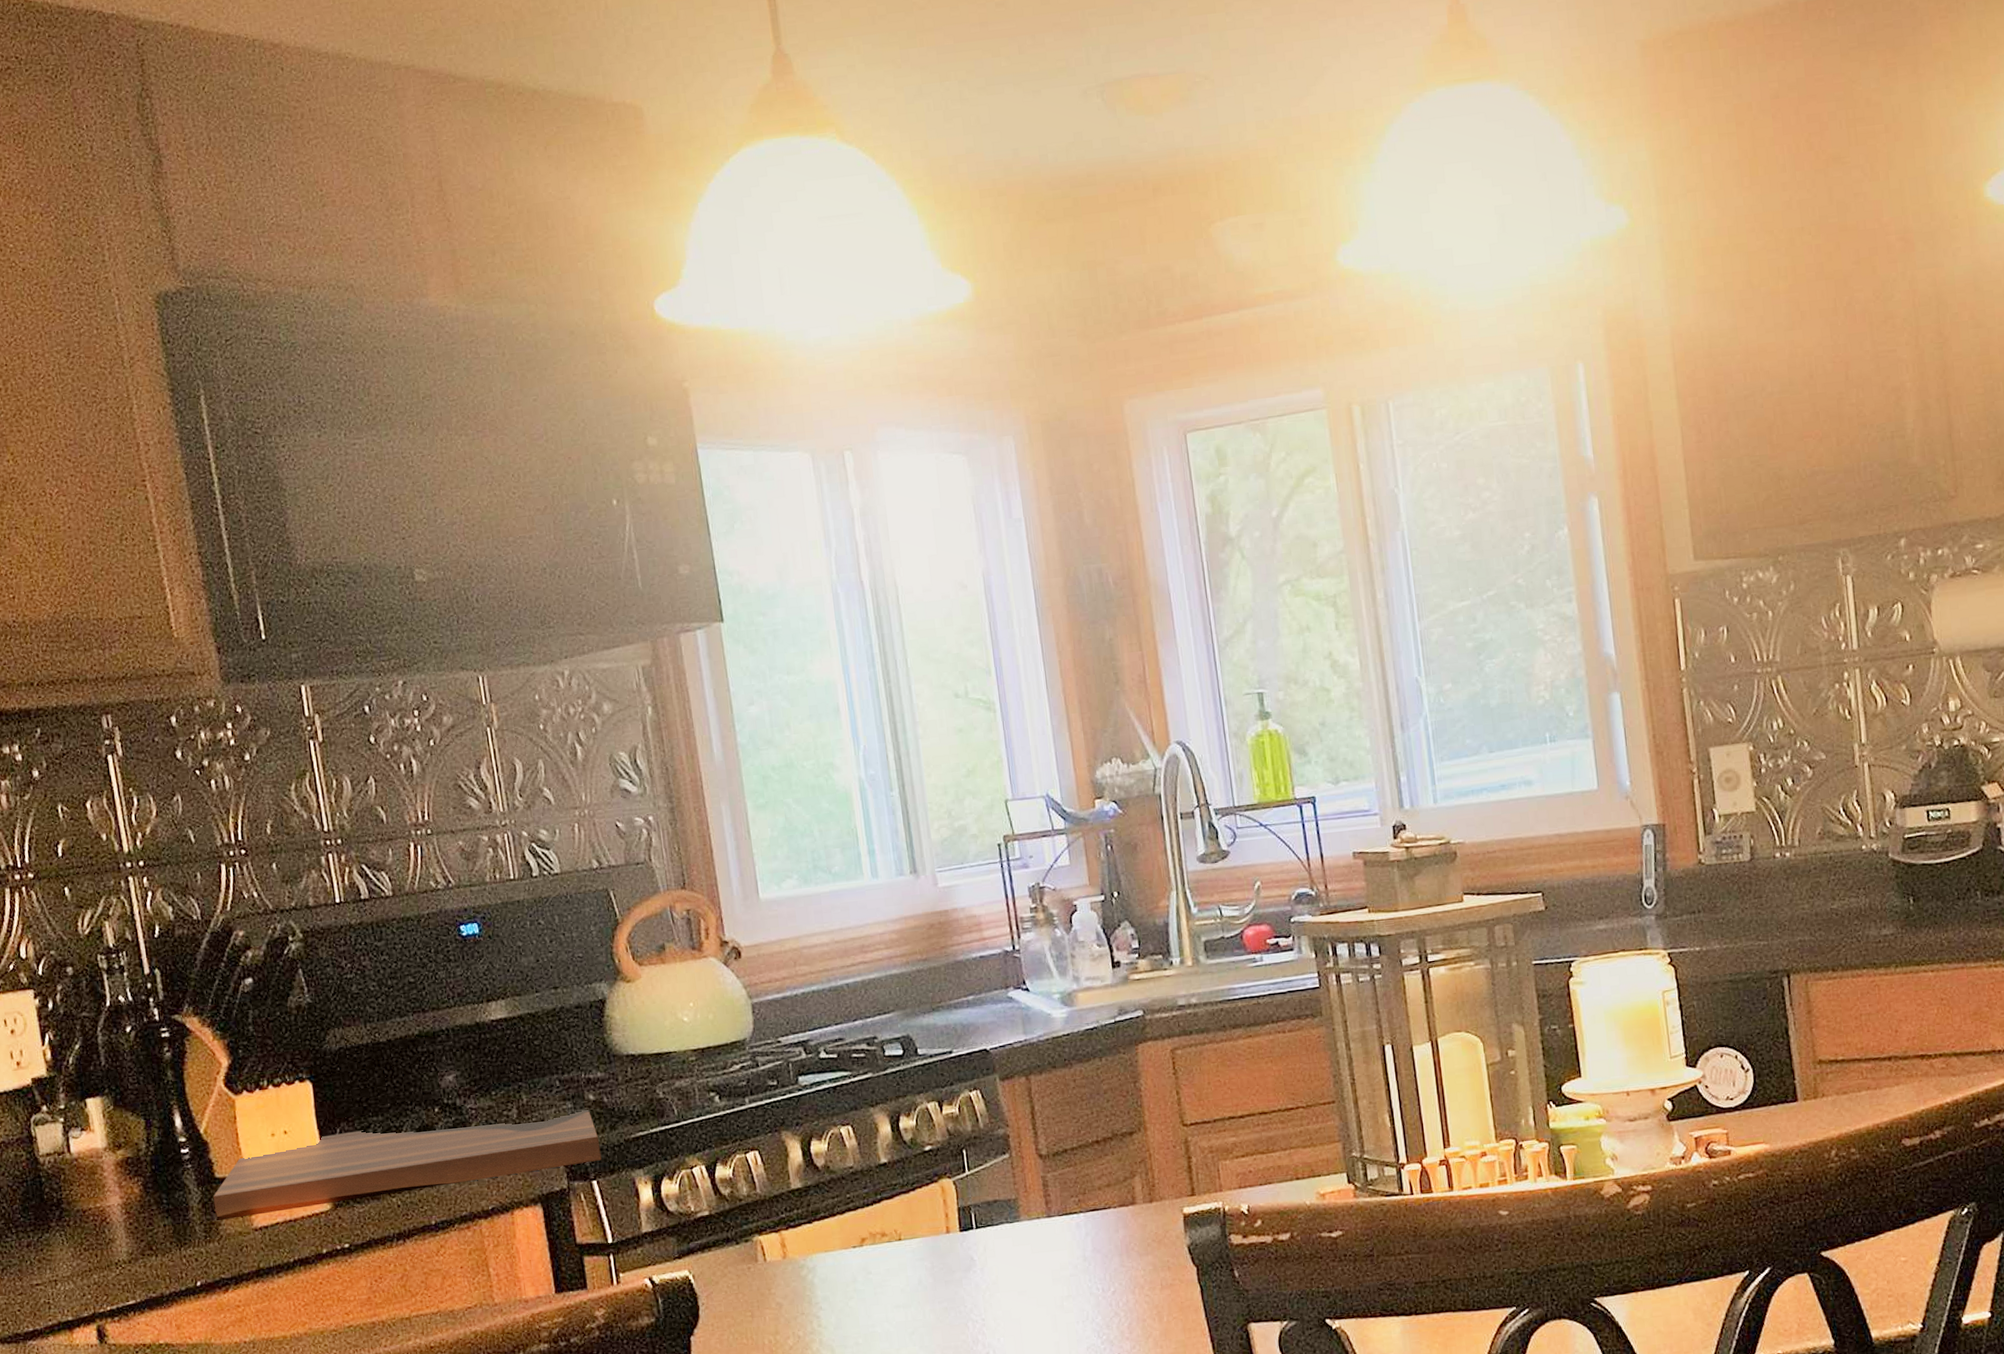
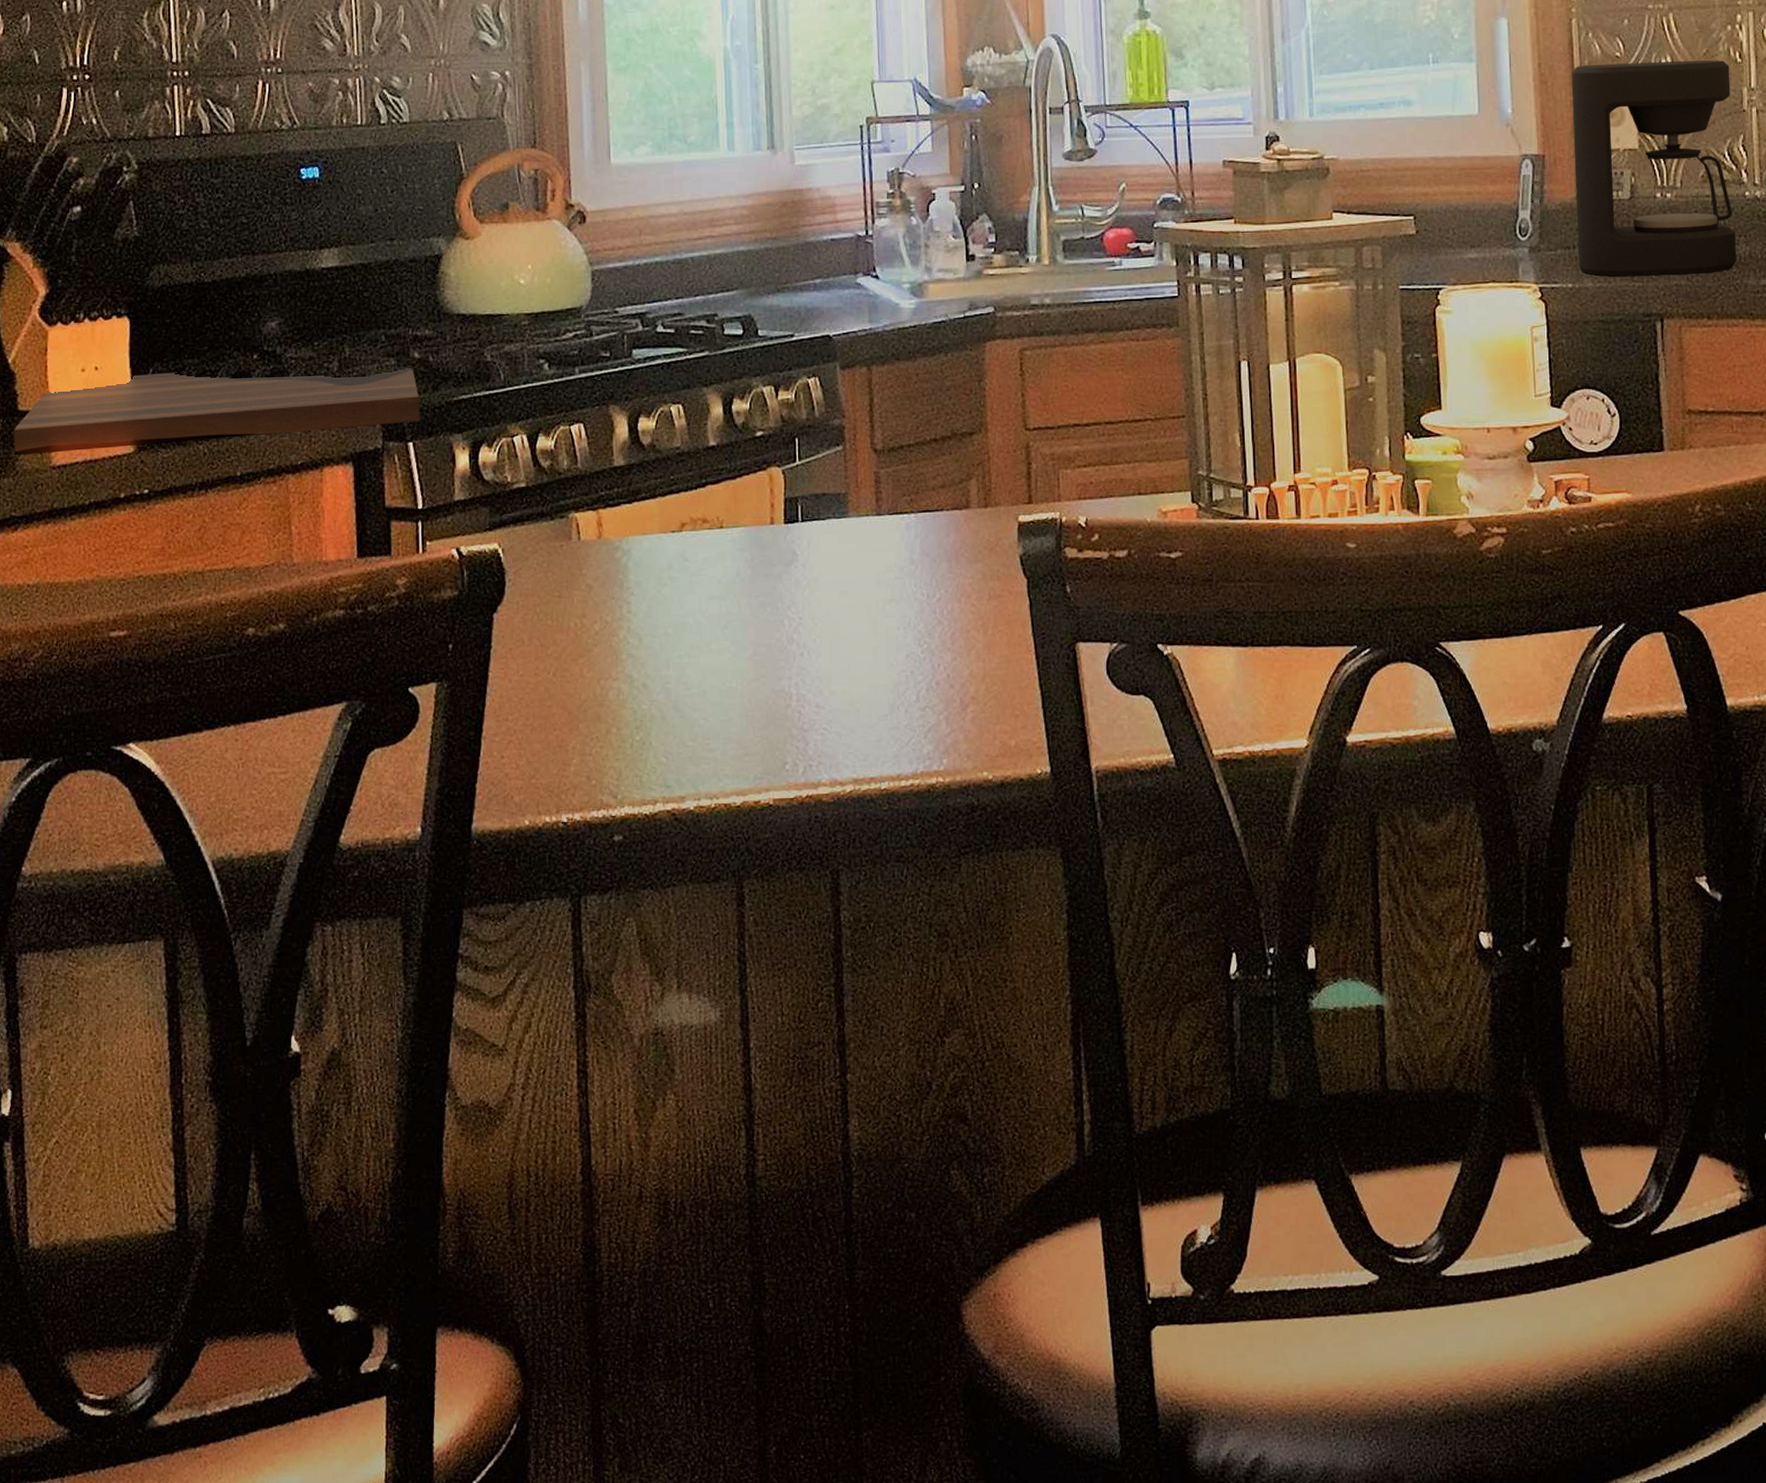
coffee maker: none [1685,718,1857,939] -> present [1571,60,1737,278]

